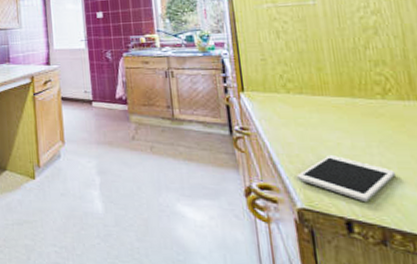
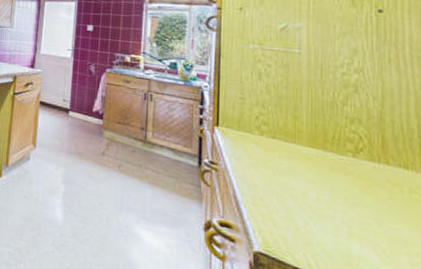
cell phone: present [296,154,397,201] -> none [257,203,357,256]

